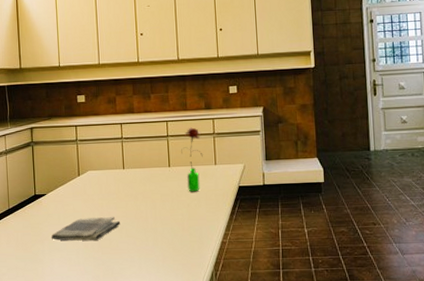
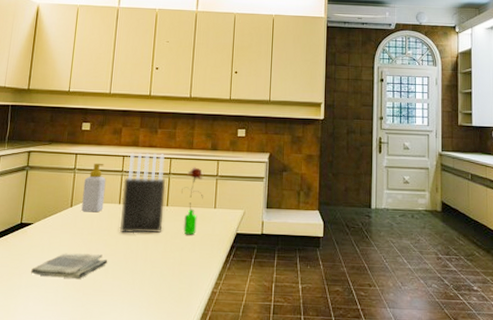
soap bottle: none [87,132,109,180] -> present [81,163,106,213]
knife block: none [124,118,168,196] -> present [119,152,166,234]

